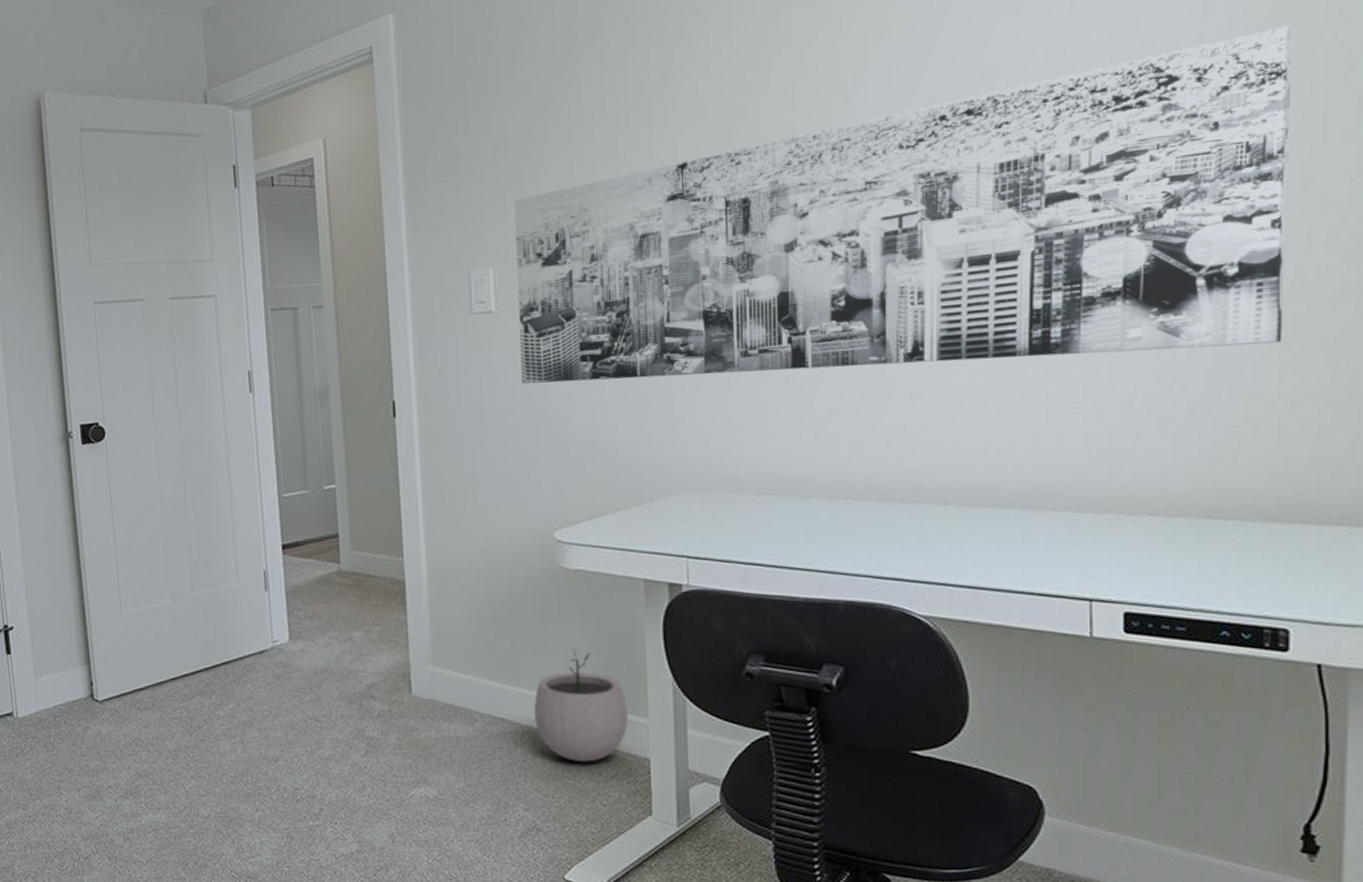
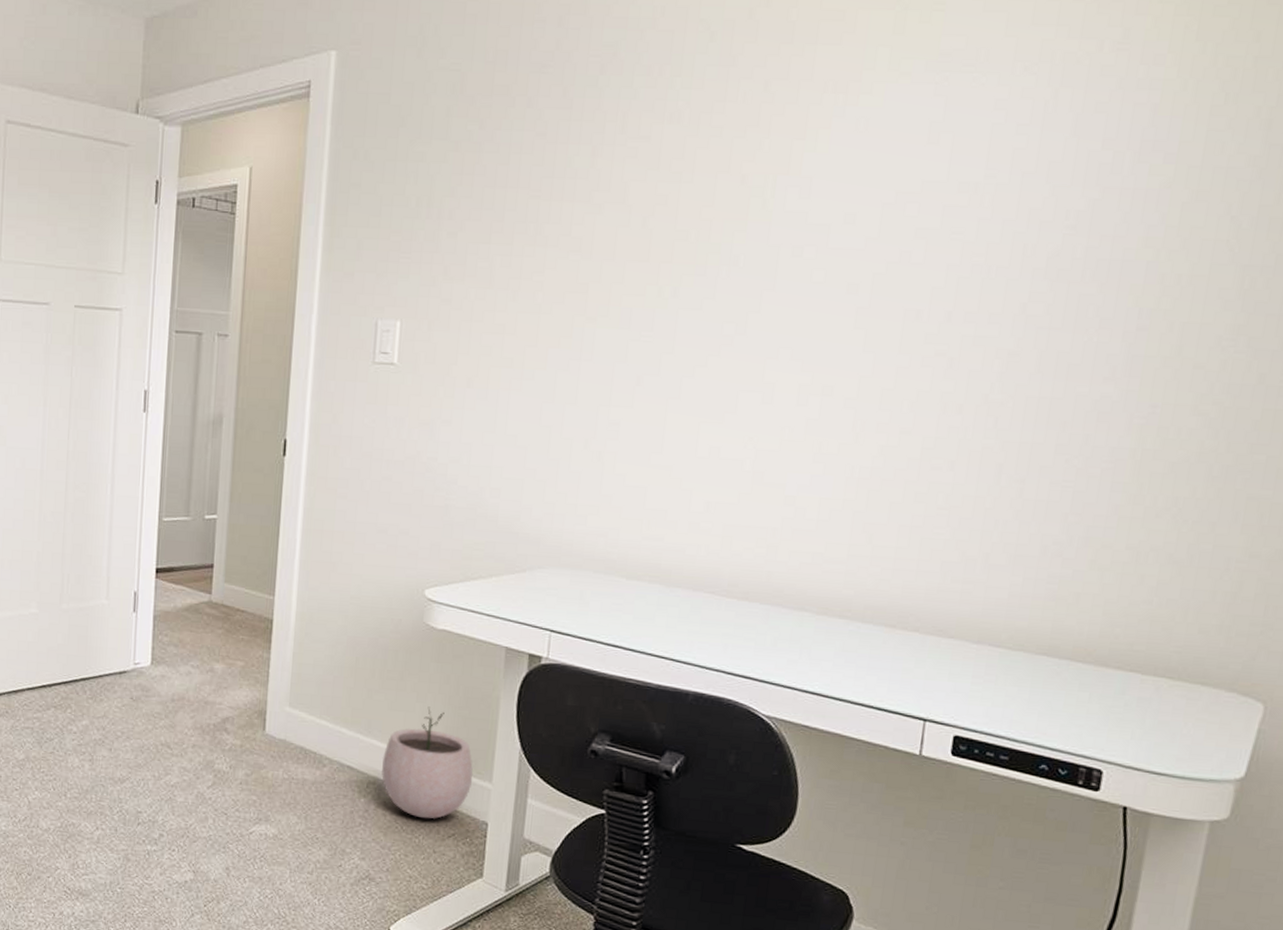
wall art: present [514,26,1293,384] -> none [413,192,1191,497]

